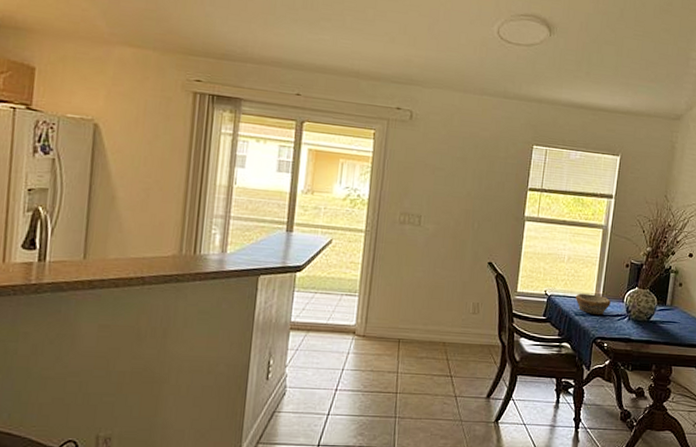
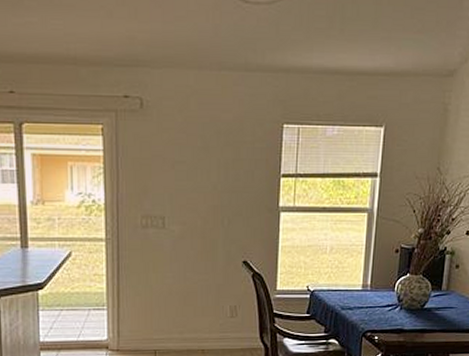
bowl: present [576,293,611,315] -> none [341,285,380,307]

